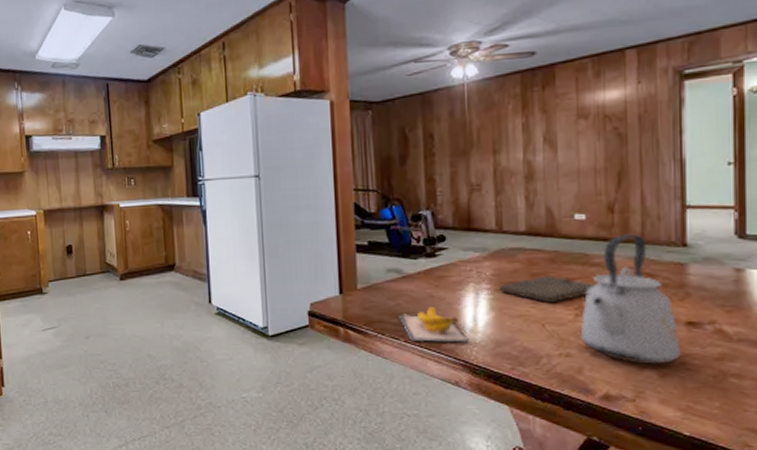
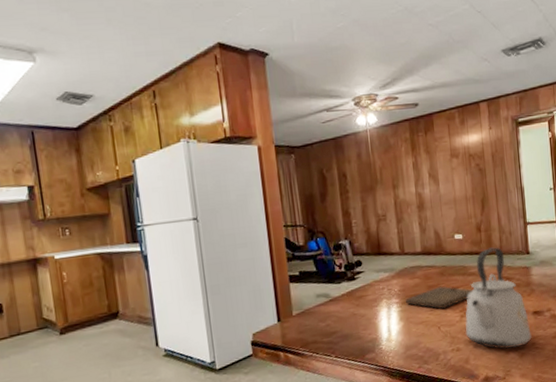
banana: present [399,307,470,343] -> none [329,323,387,356]

